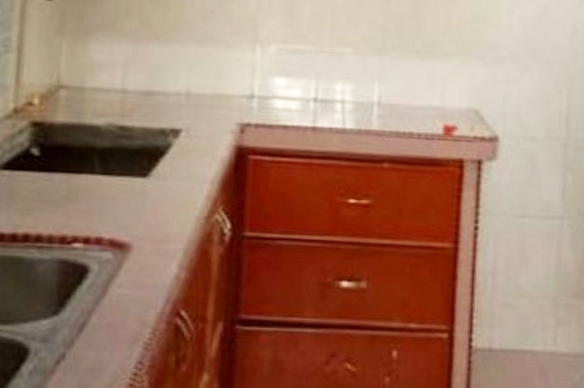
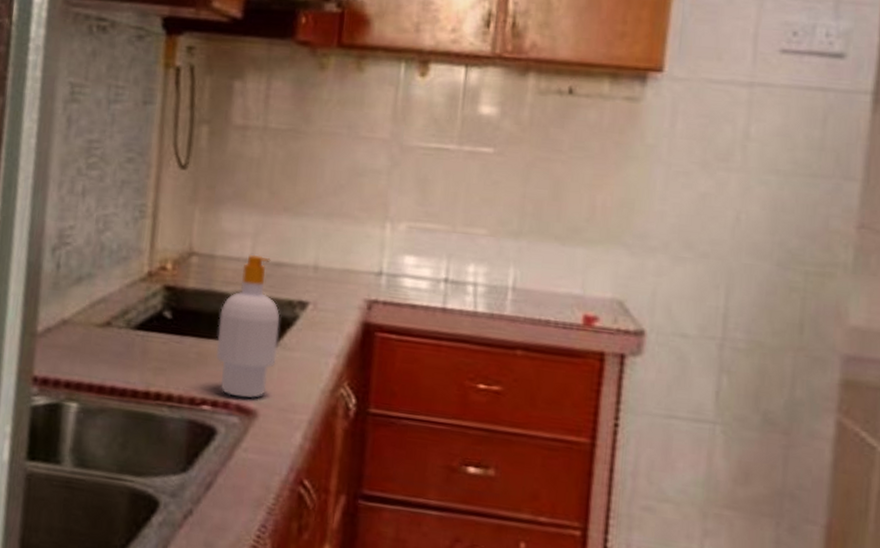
soap bottle: none [87,84,153,232] -> present [216,254,281,399]

